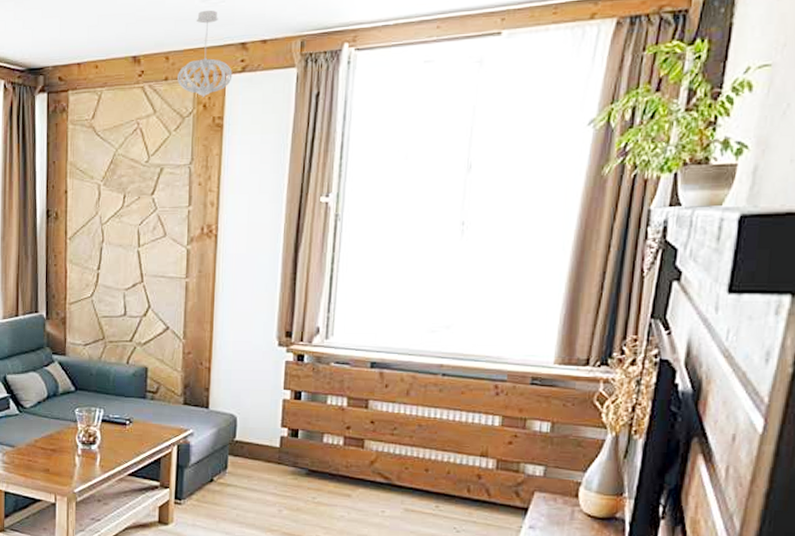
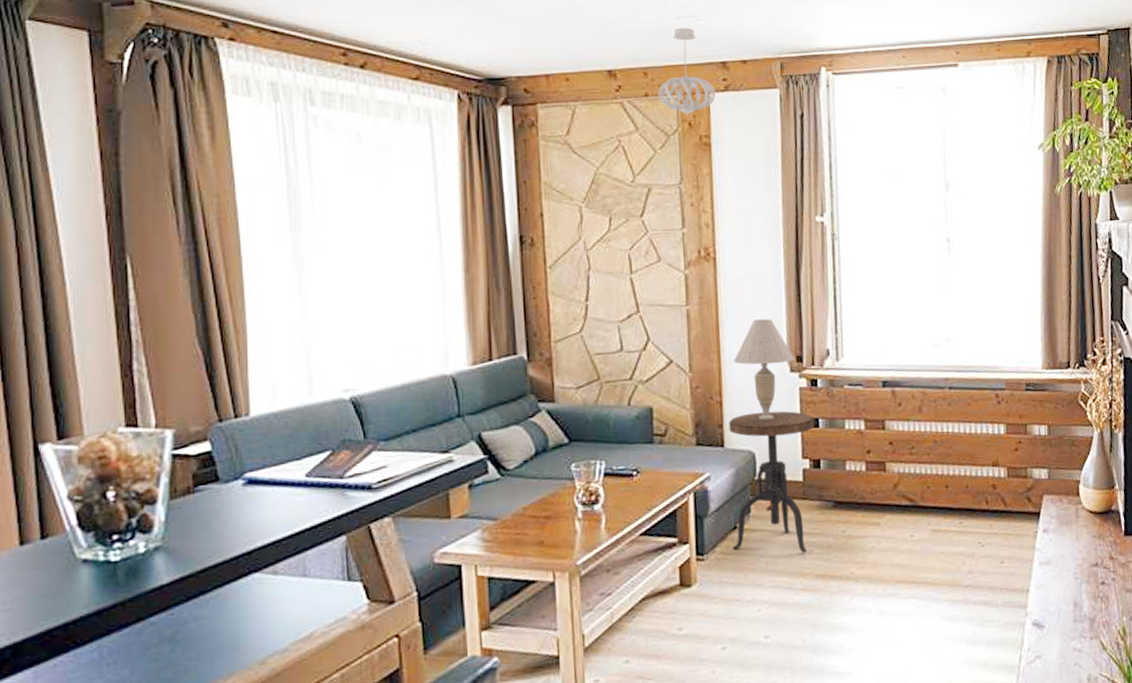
side table: none [207,380,298,512] -> present [729,411,815,553]
table lamp: none [224,295,285,388] -> present [733,319,795,420]

